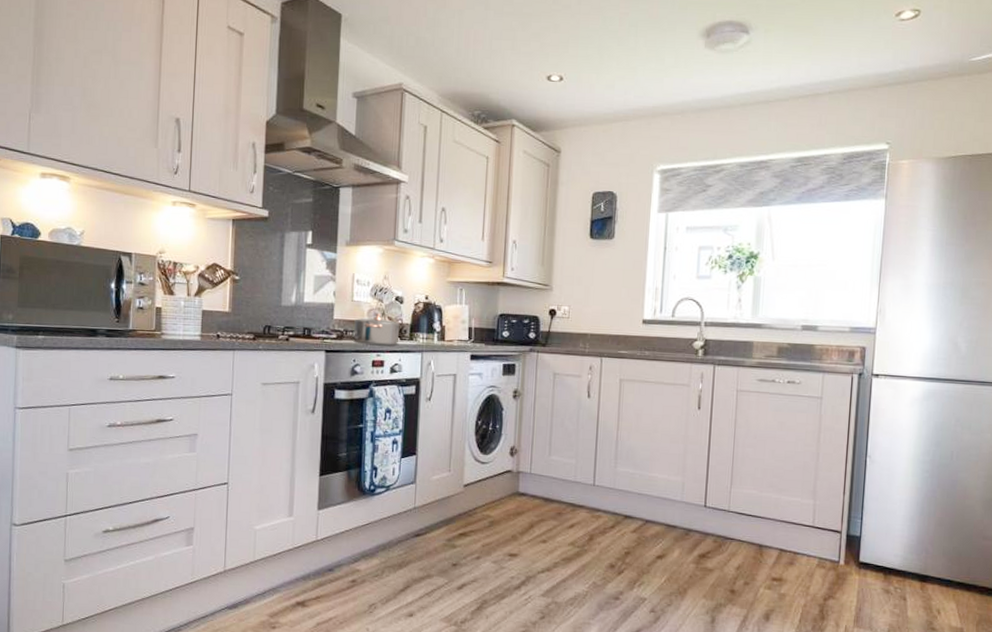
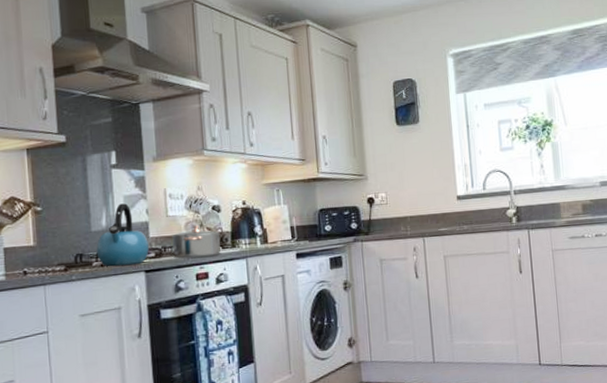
kettle: none [283,283,332,345] -> present [96,203,149,268]

